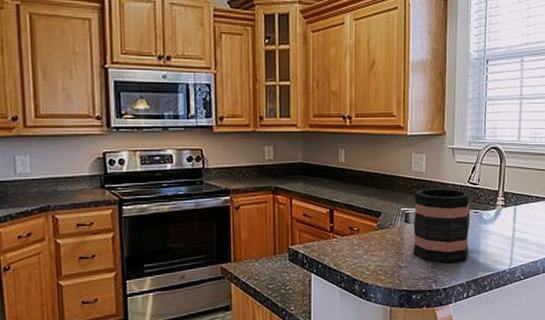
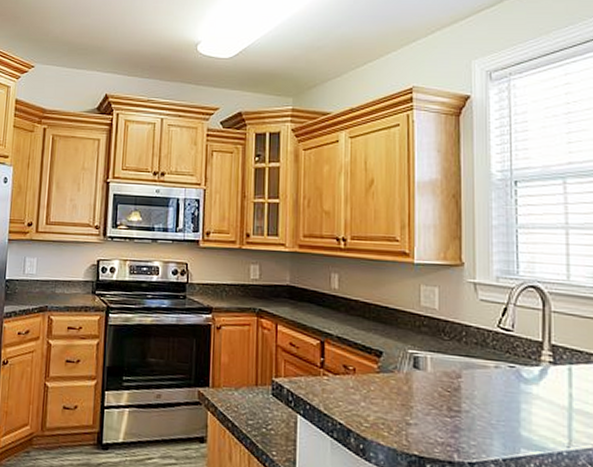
mug: present [413,188,471,264] -> none [424,328,505,430]

